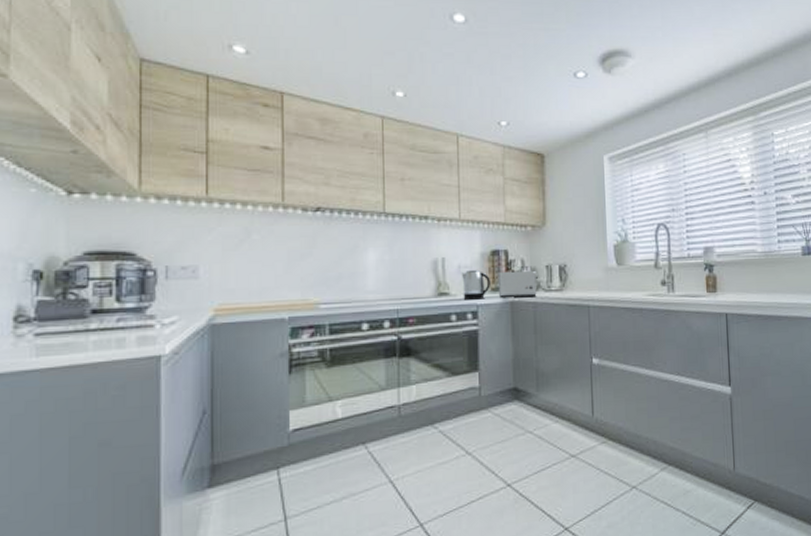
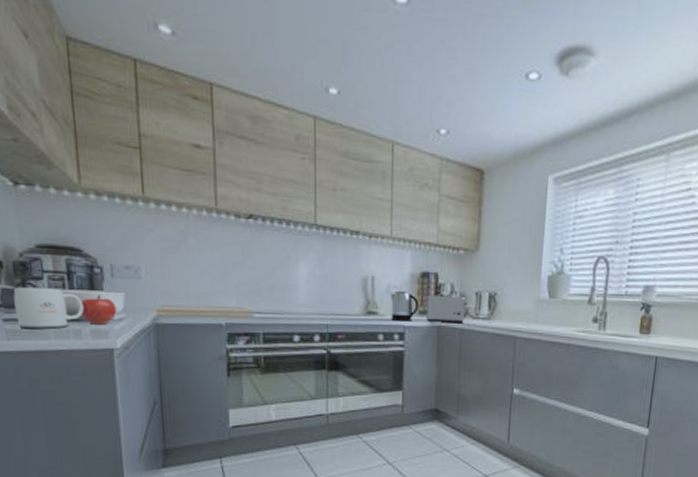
mug: none [51,296,131,343] -> present [13,287,84,330]
bowl: none [107,293,180,329] -> present [61,289,126,321]
fruit: none [126,299,168,331] -> present [80,295,117,325]

